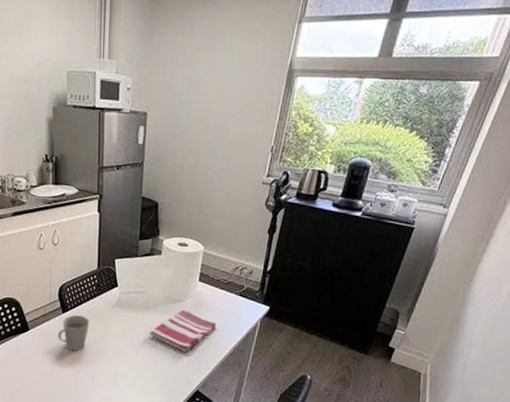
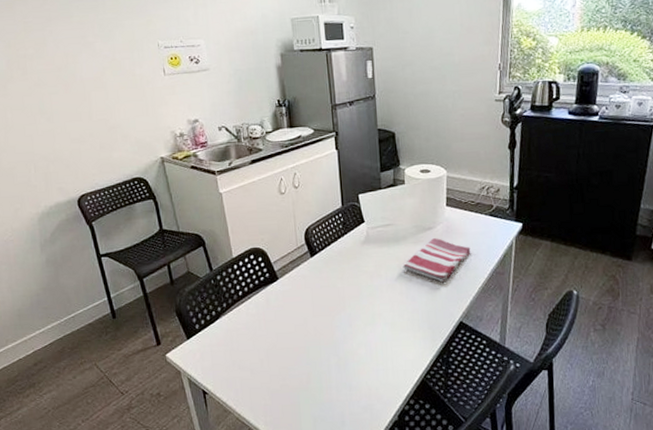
mug: present [57,315,90,351] -> none [308,257,340,295]

